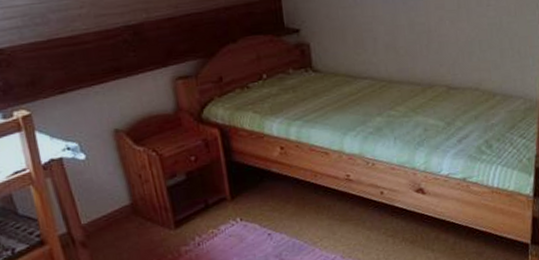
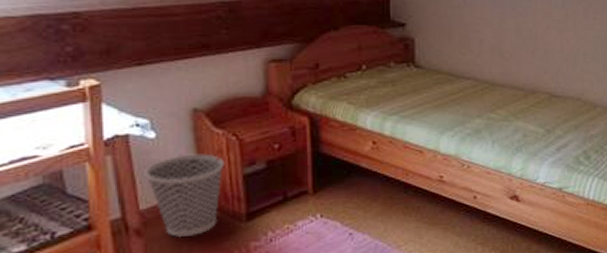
wastebasket: none [81,169,150,246] -> present [145,153,225,237]

